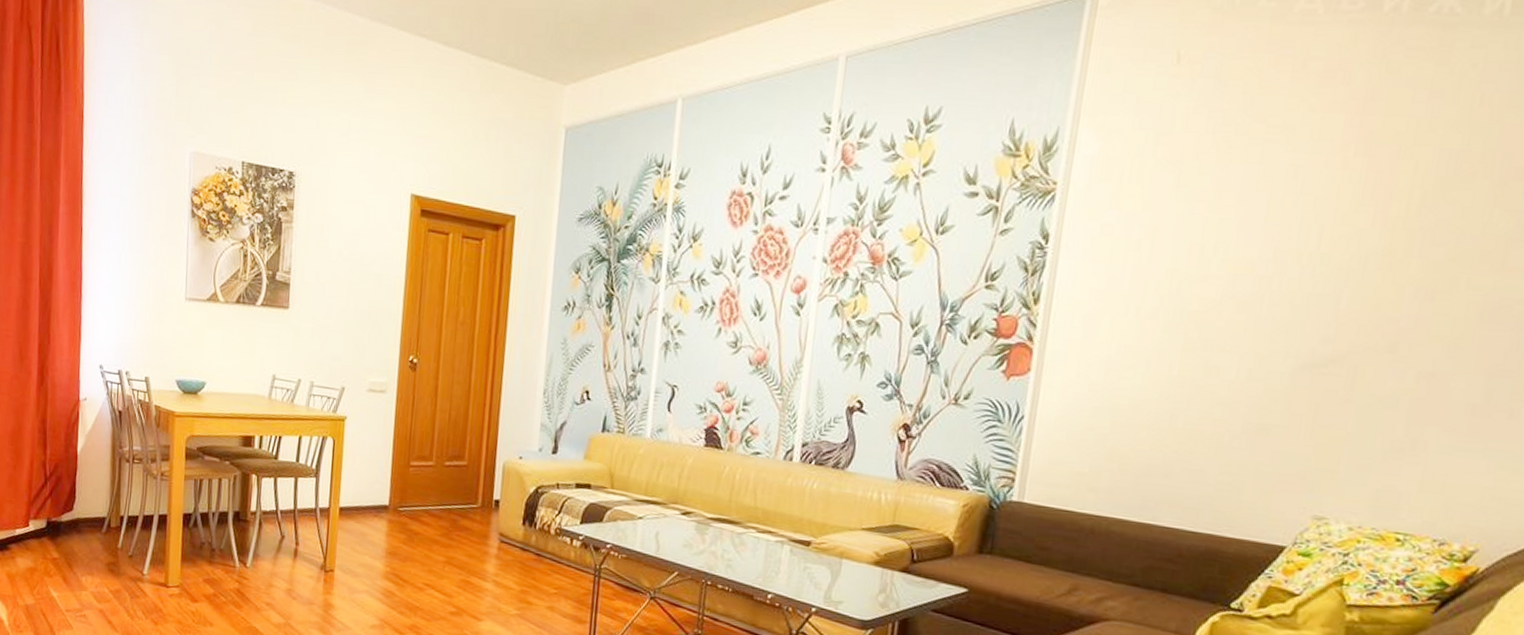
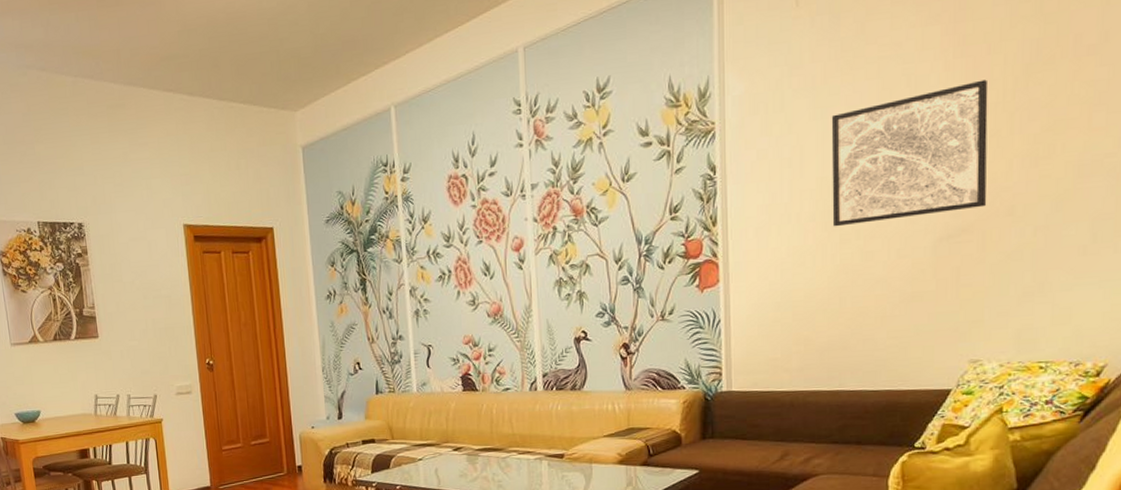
wall art: none [1177,187,1391,338] -> present [831,79,988,227]

